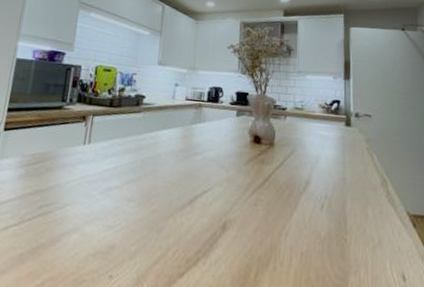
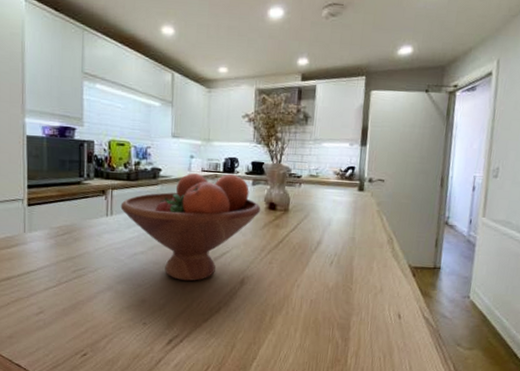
fruit bowl: none [99,101,246,224] -> present [120,173,261,282]

